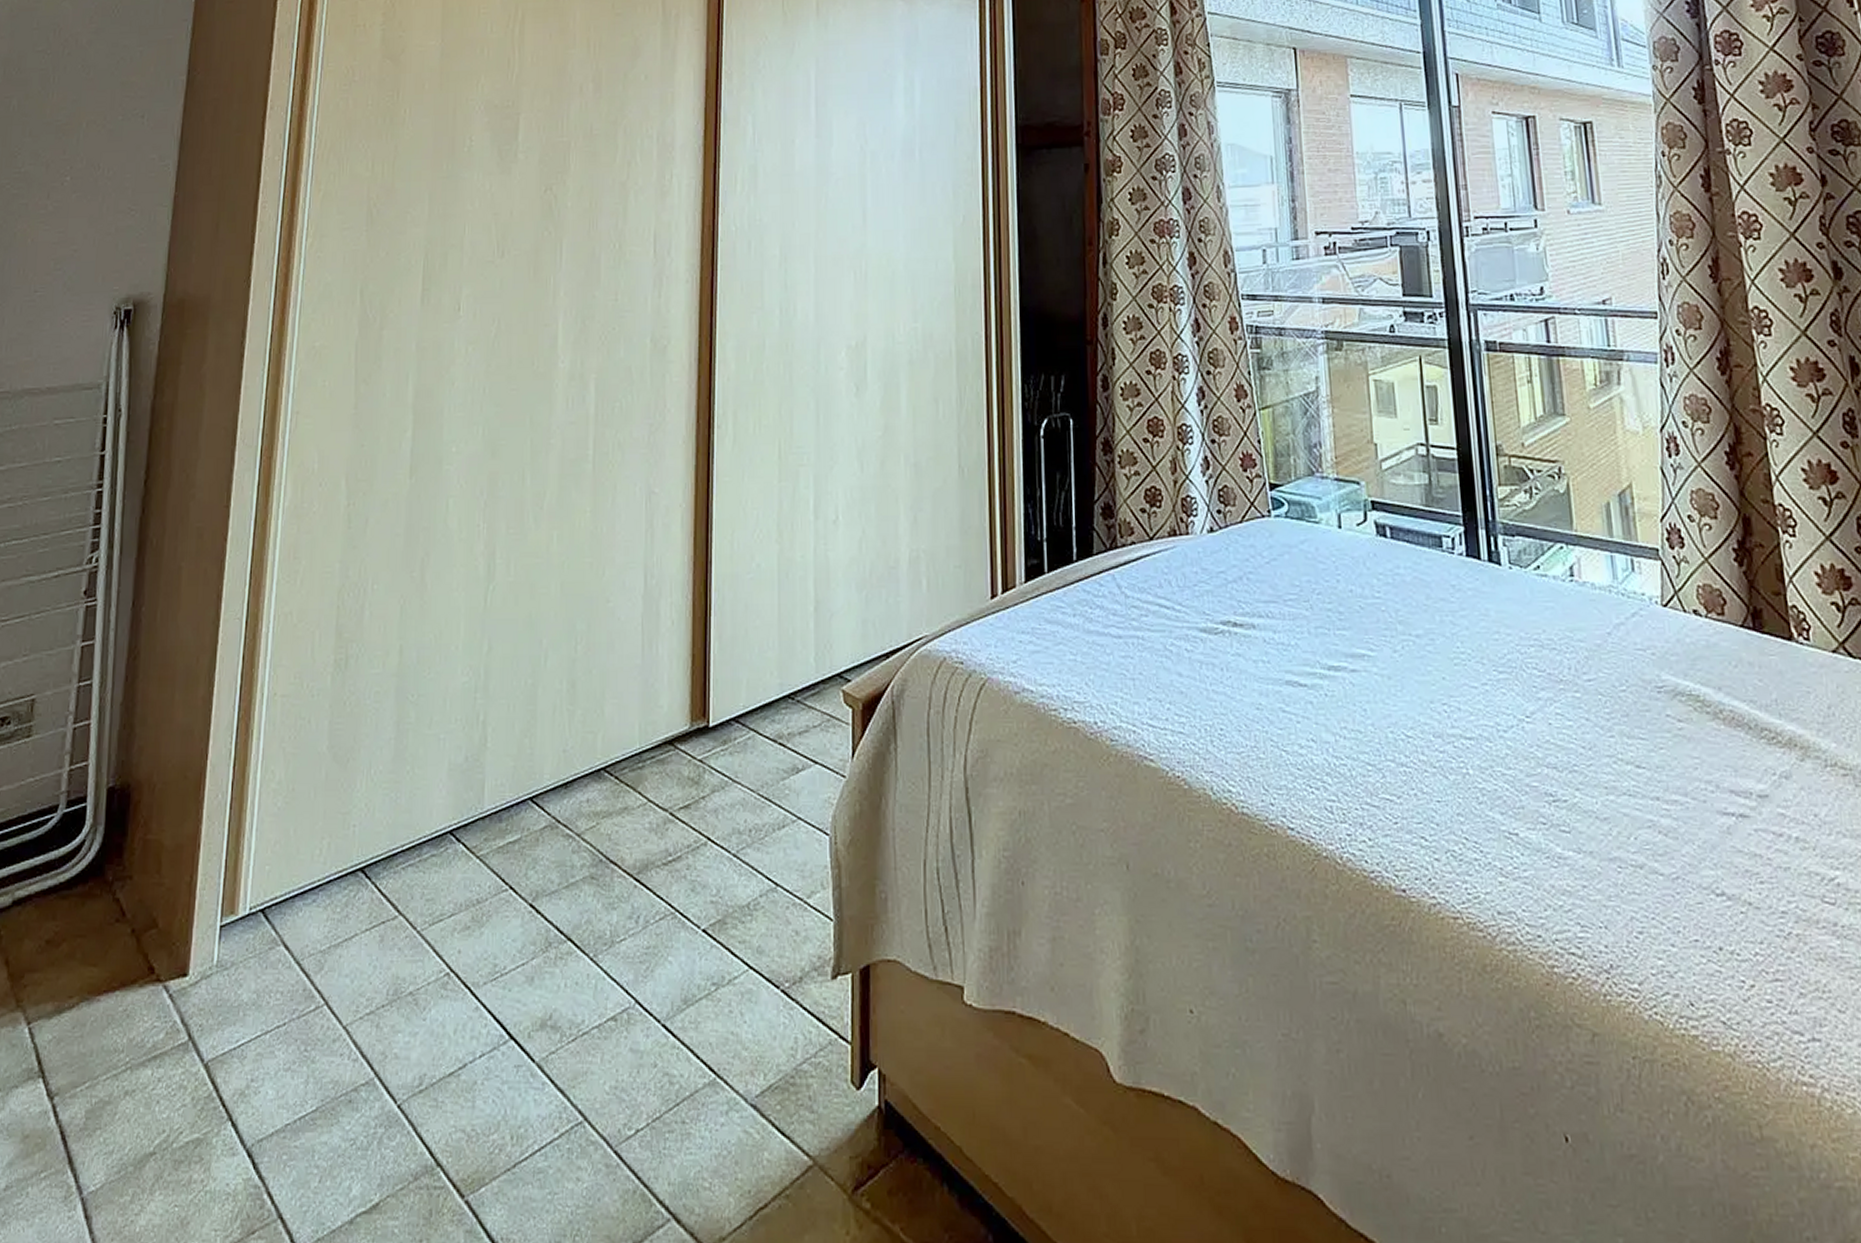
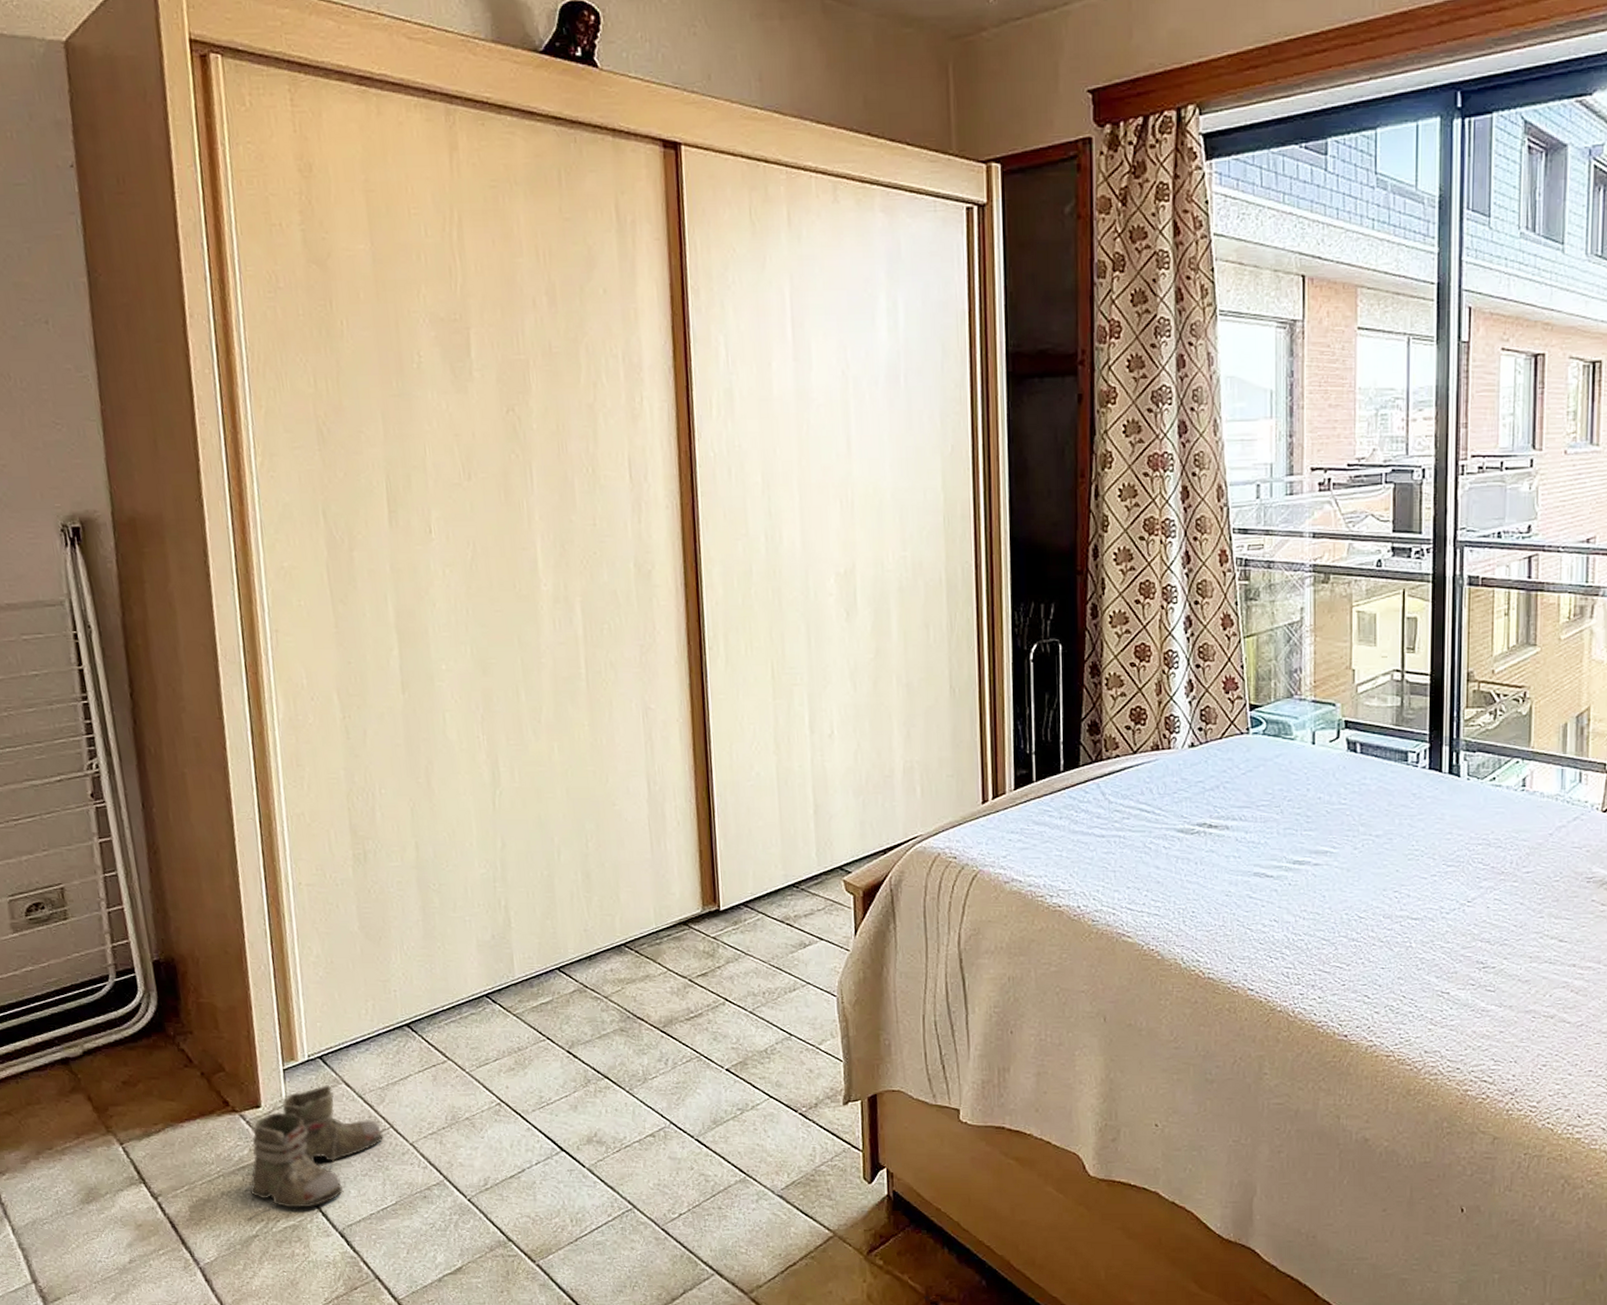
boots: none [146,947,316,1132] -> present [246,1085,385,1221]

